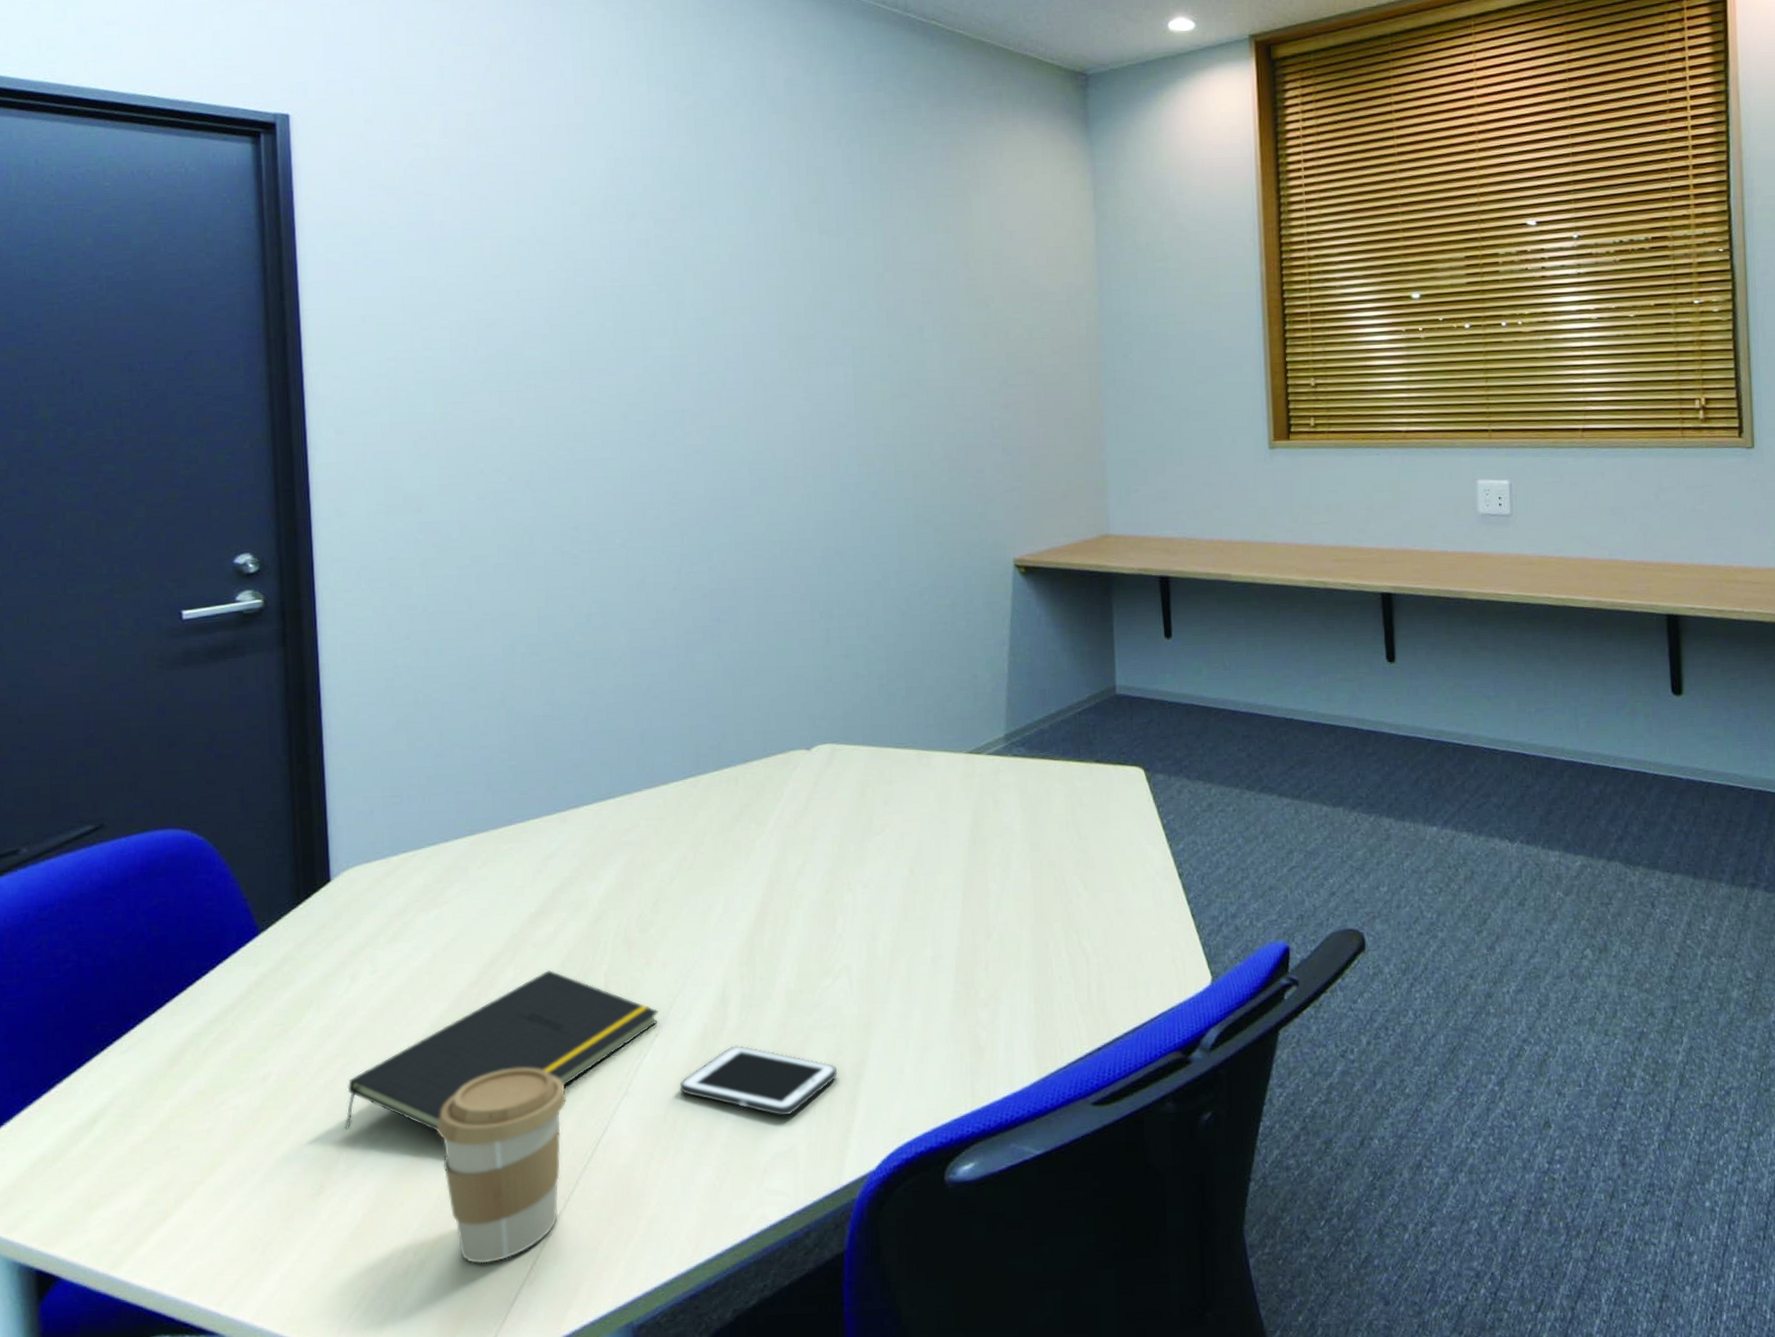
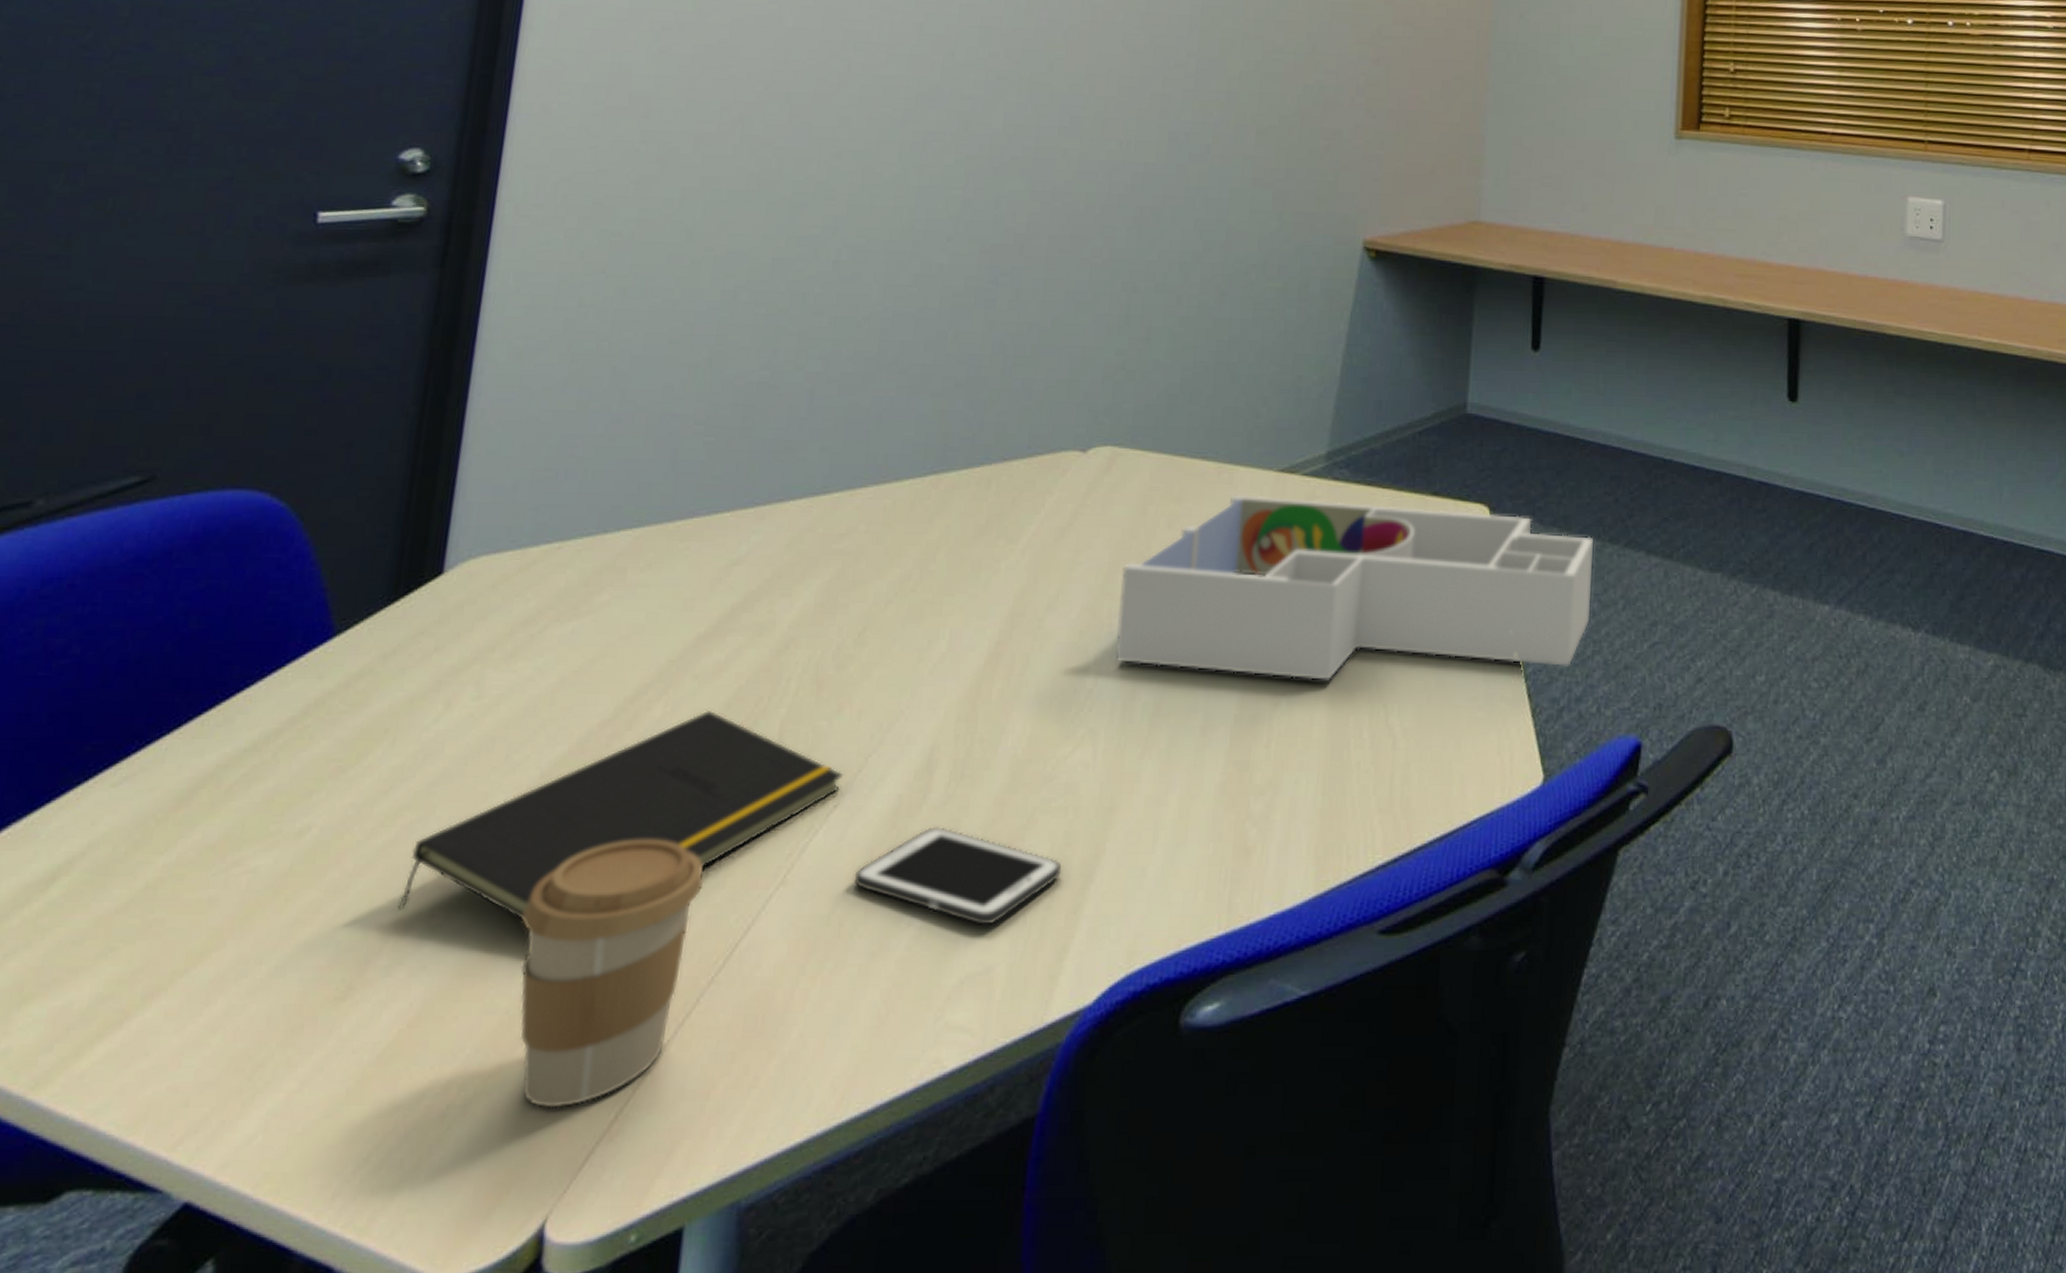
desk organizer: none [853,773,1236,915] -> present [1115,495,1593,680]

